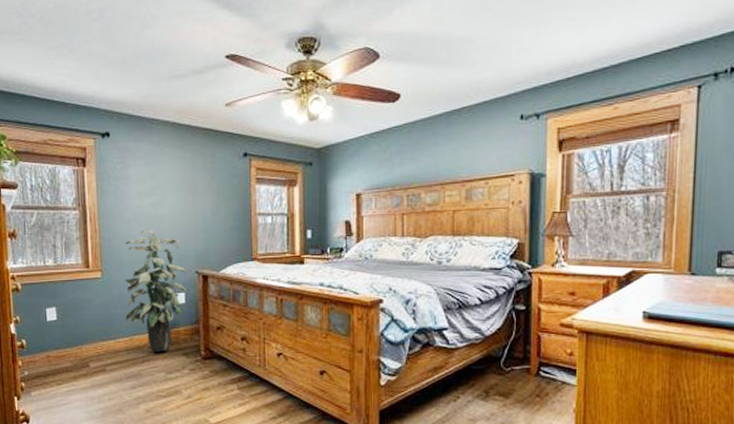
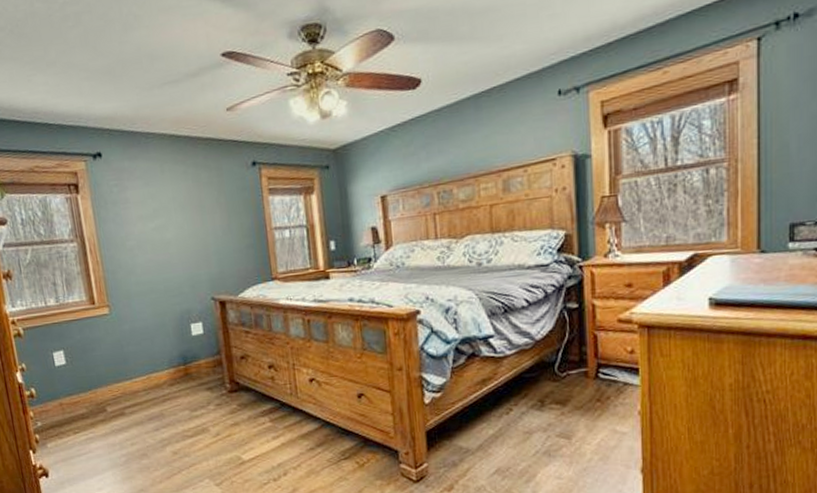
indoor plant: present [124,230,187,353] -> none [132,256,205,390]

